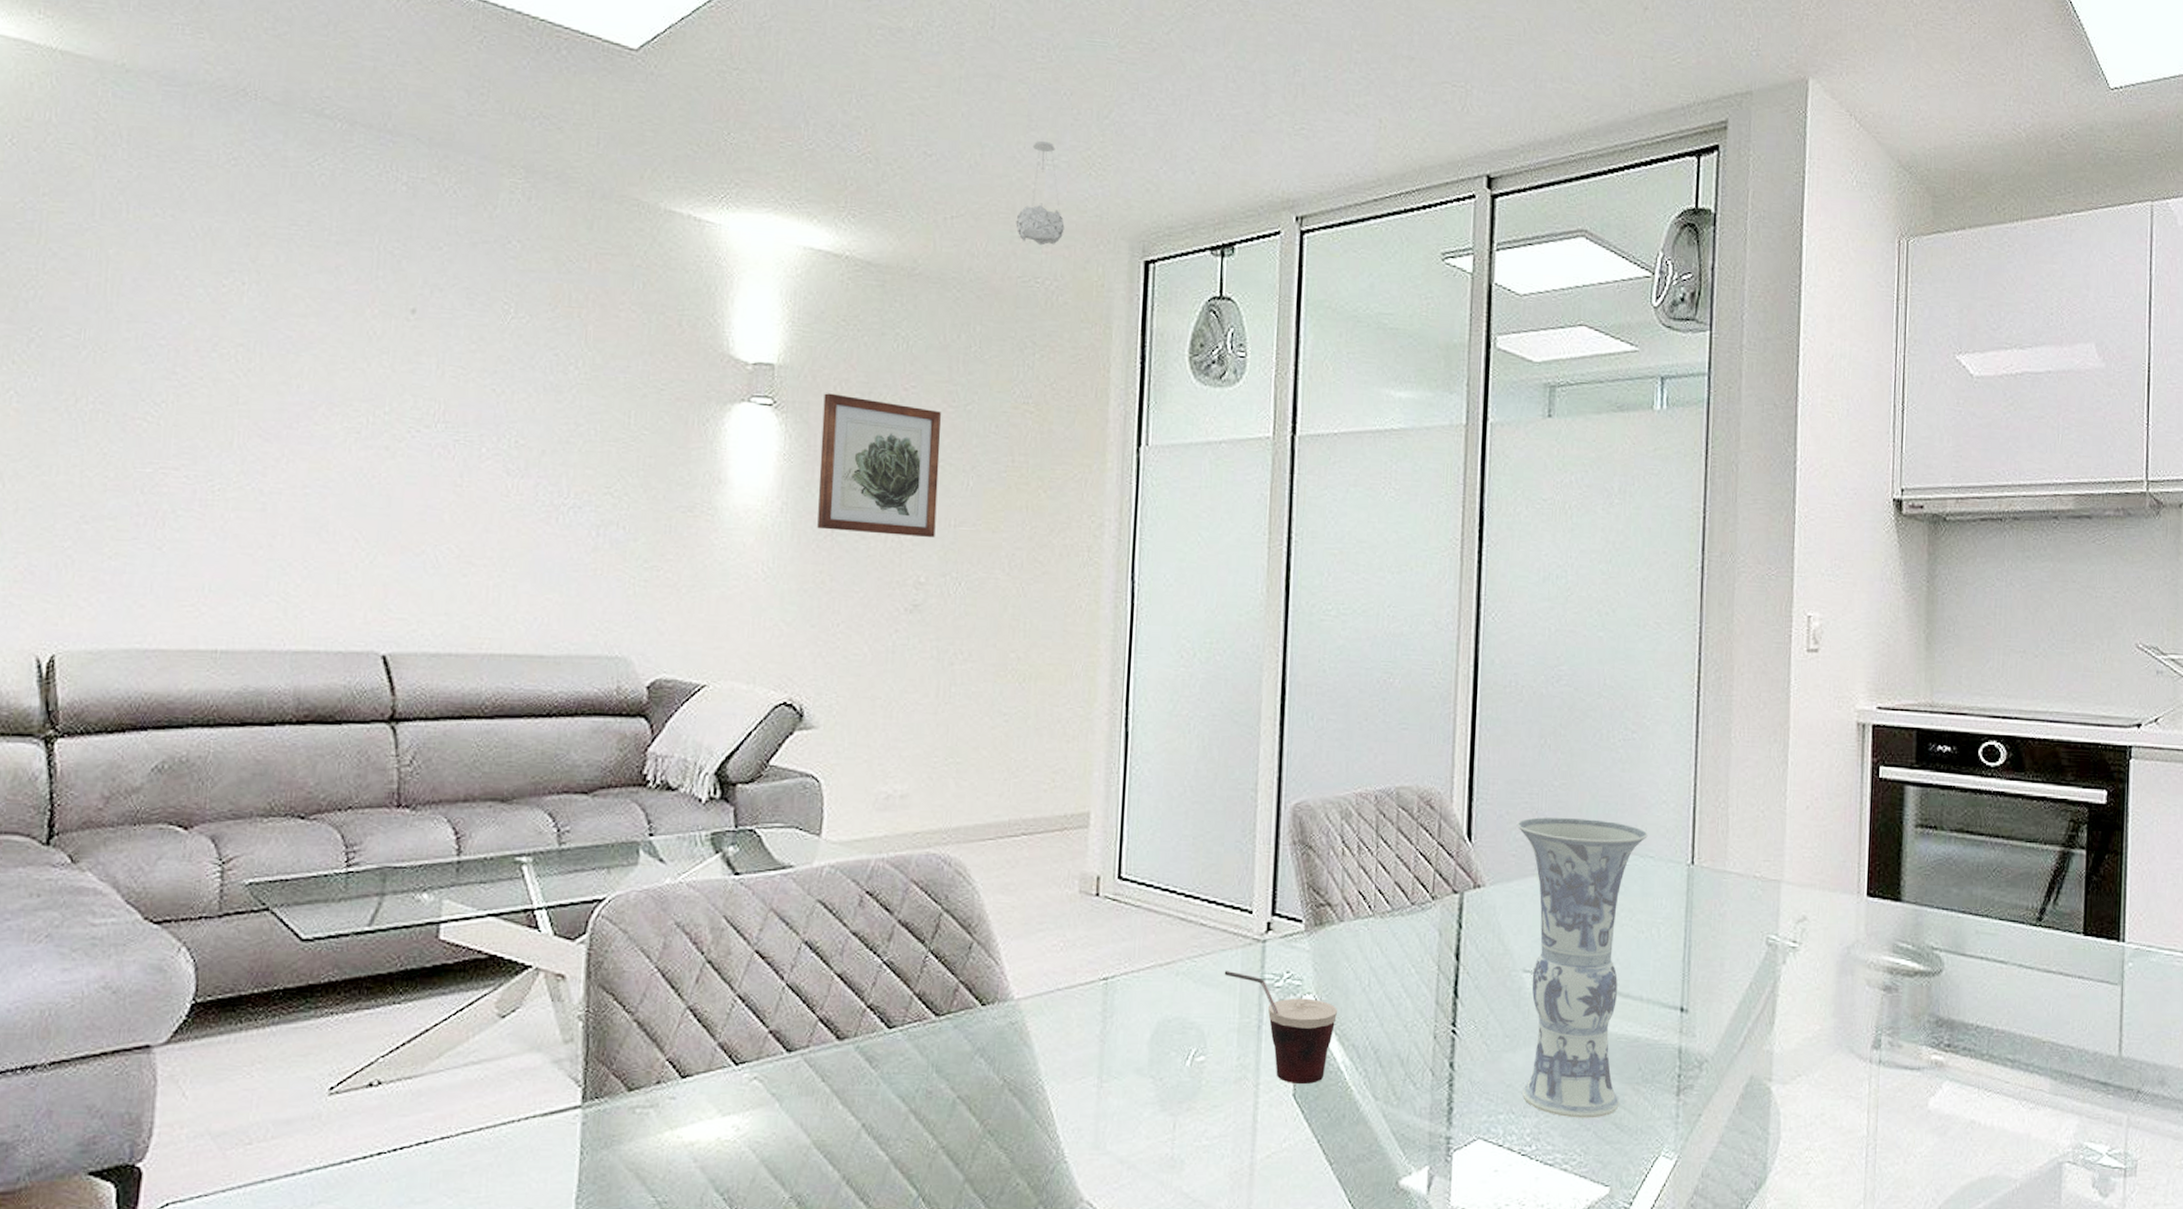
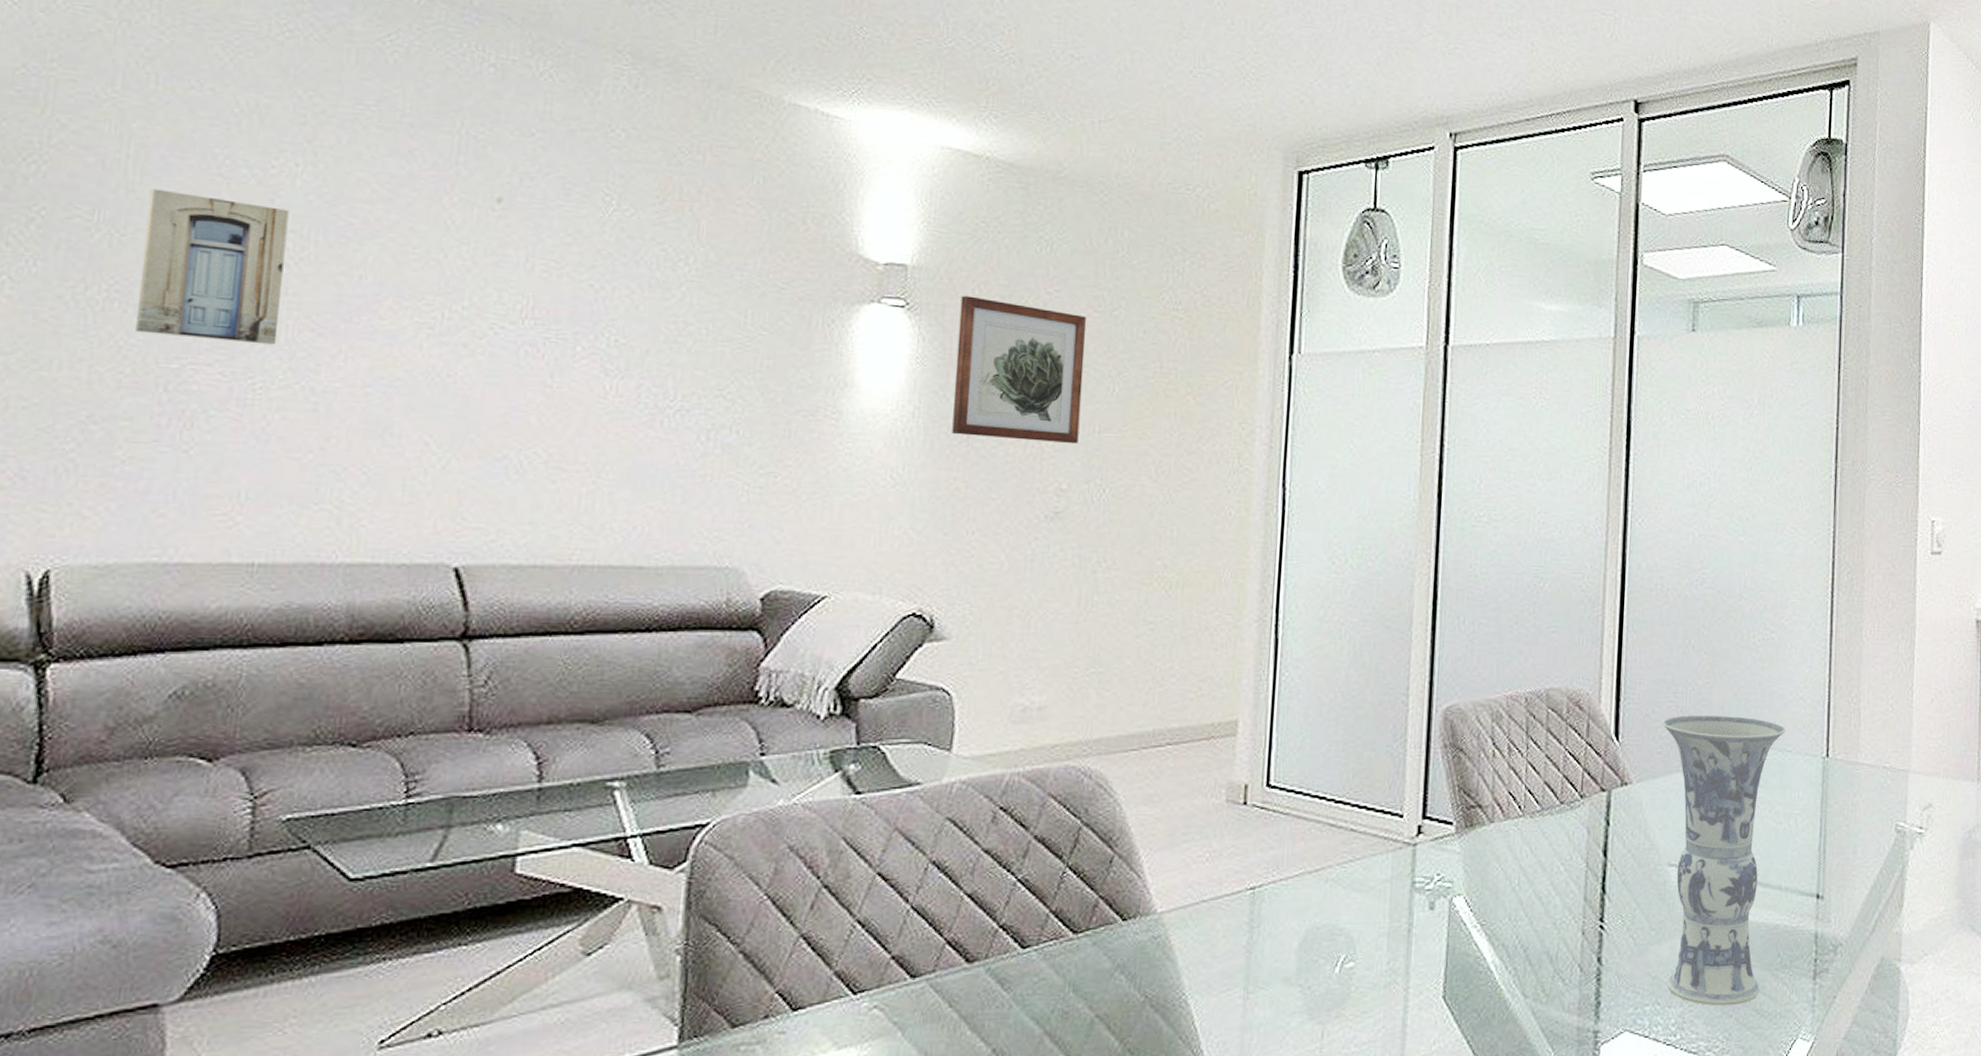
wall art: none [117,309,238,450] -> present [136,188,289,345]
pendant light: present [1015,140,1065,246] -> none [1166,49,1217,153]
cup: present [1224,971,1337,1085] -> none [1374,876,1487,986]

